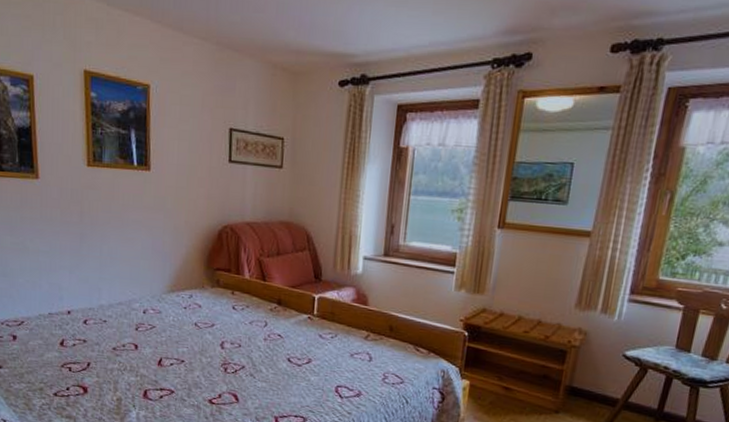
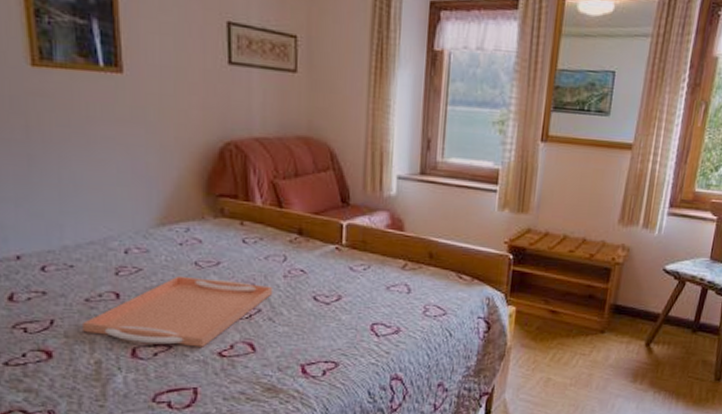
serving tray: none [110,333,255,395] -> present [83,275,273,347]

